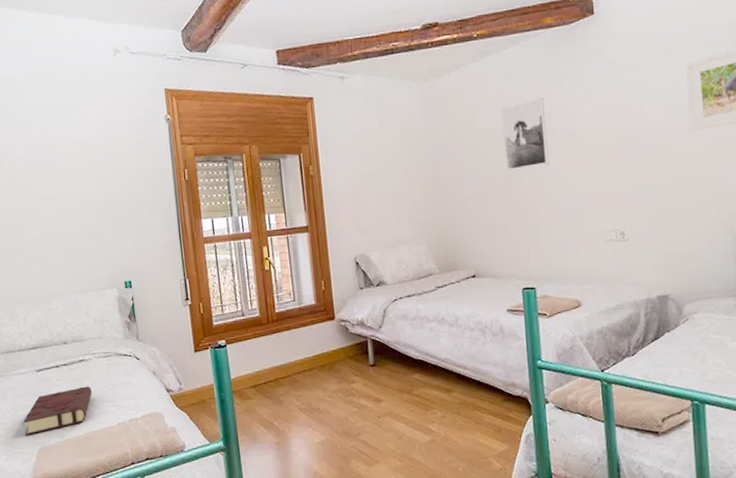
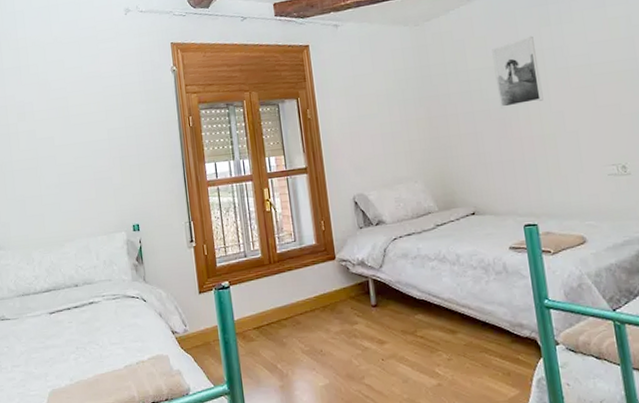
book: present [24,386,92,435] -> none [36,328,101,378]

